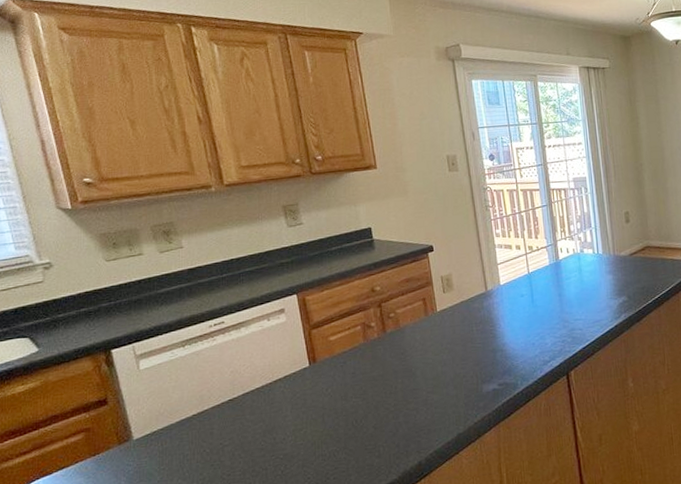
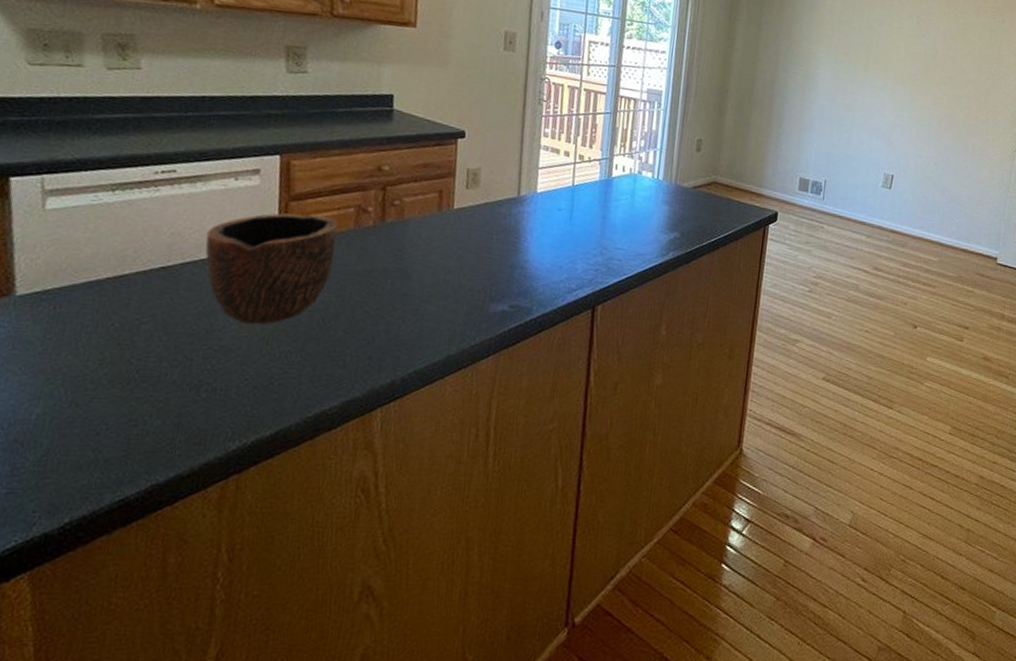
bowl: none [256,336,355,434] -> present [205,213,338,325]

